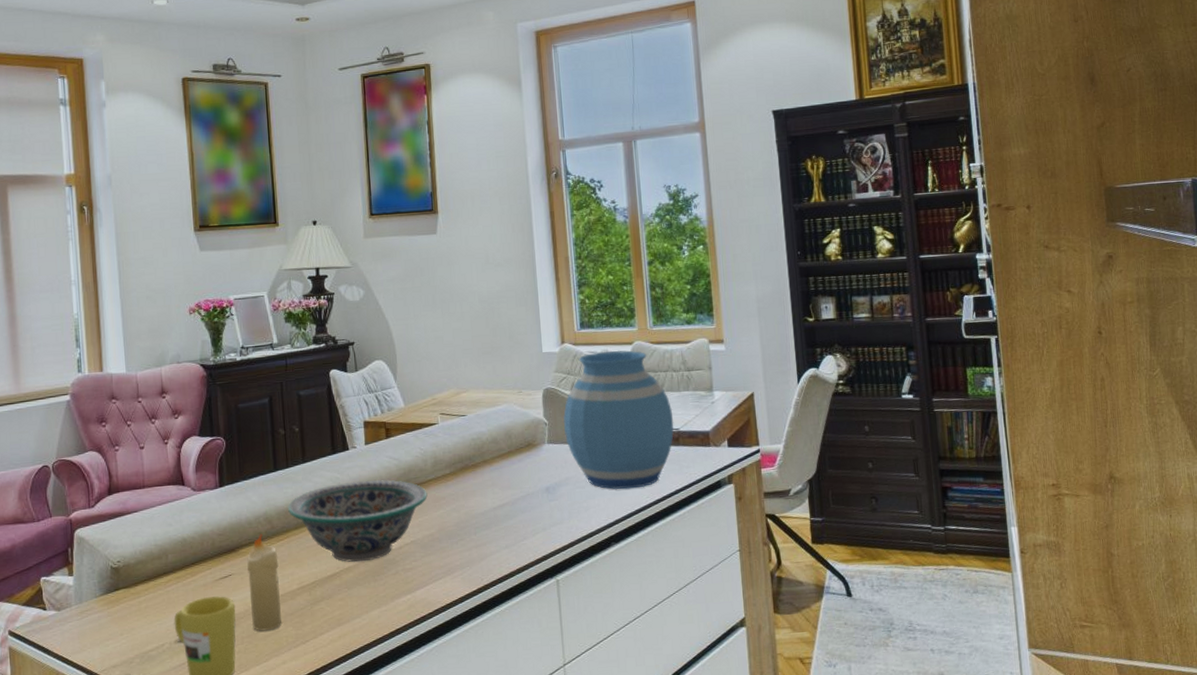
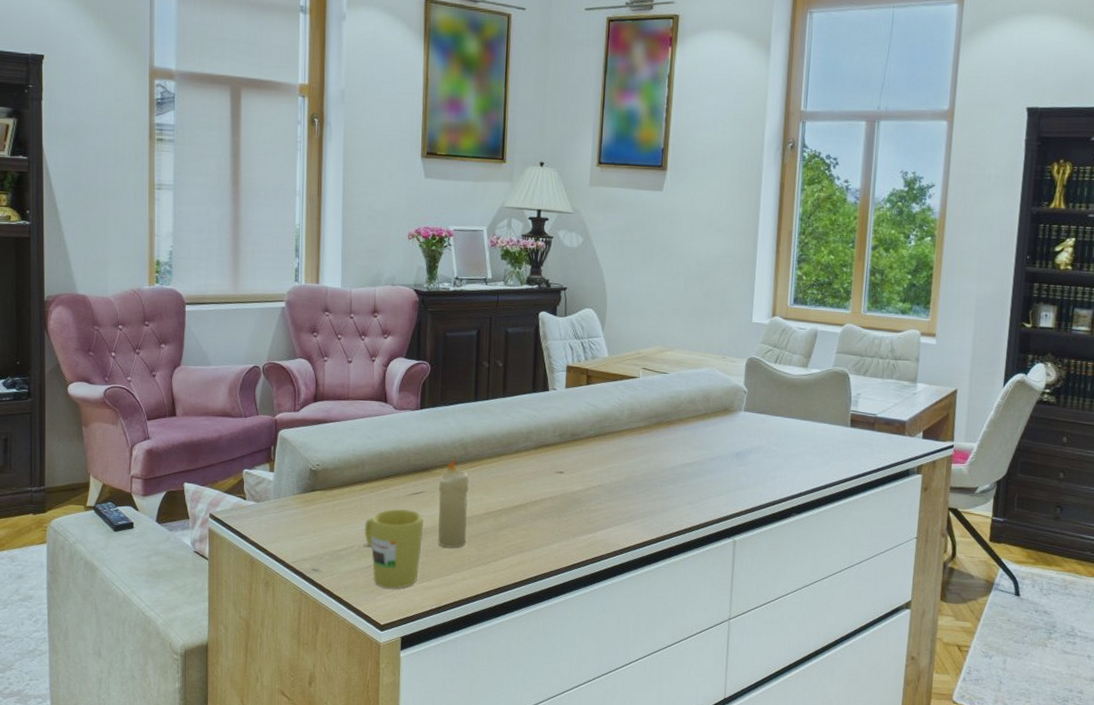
decorative bowl: present [287,480,428,562] -> none [483,421,620,498]
vase: present [563,350,674,490] -> none [762,329,873,466]

